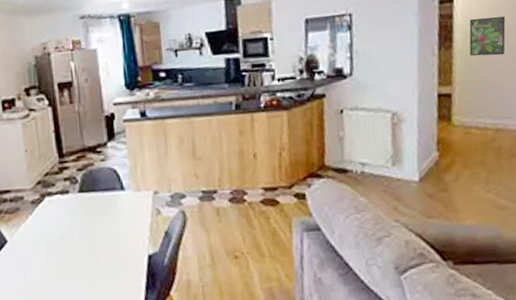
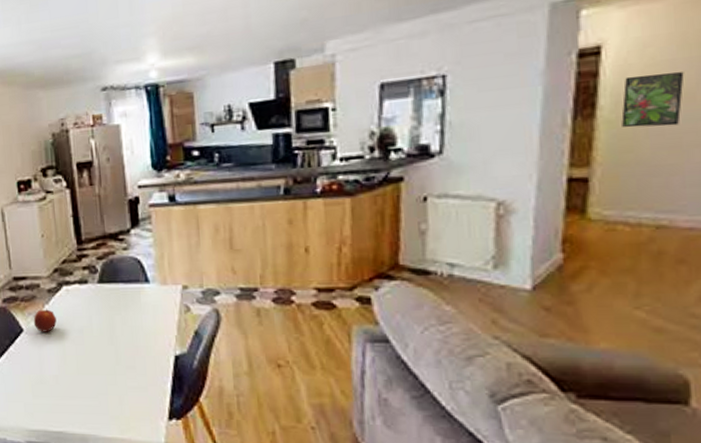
apple: none [17,219,40,242] -> present [33,308,57,332]

